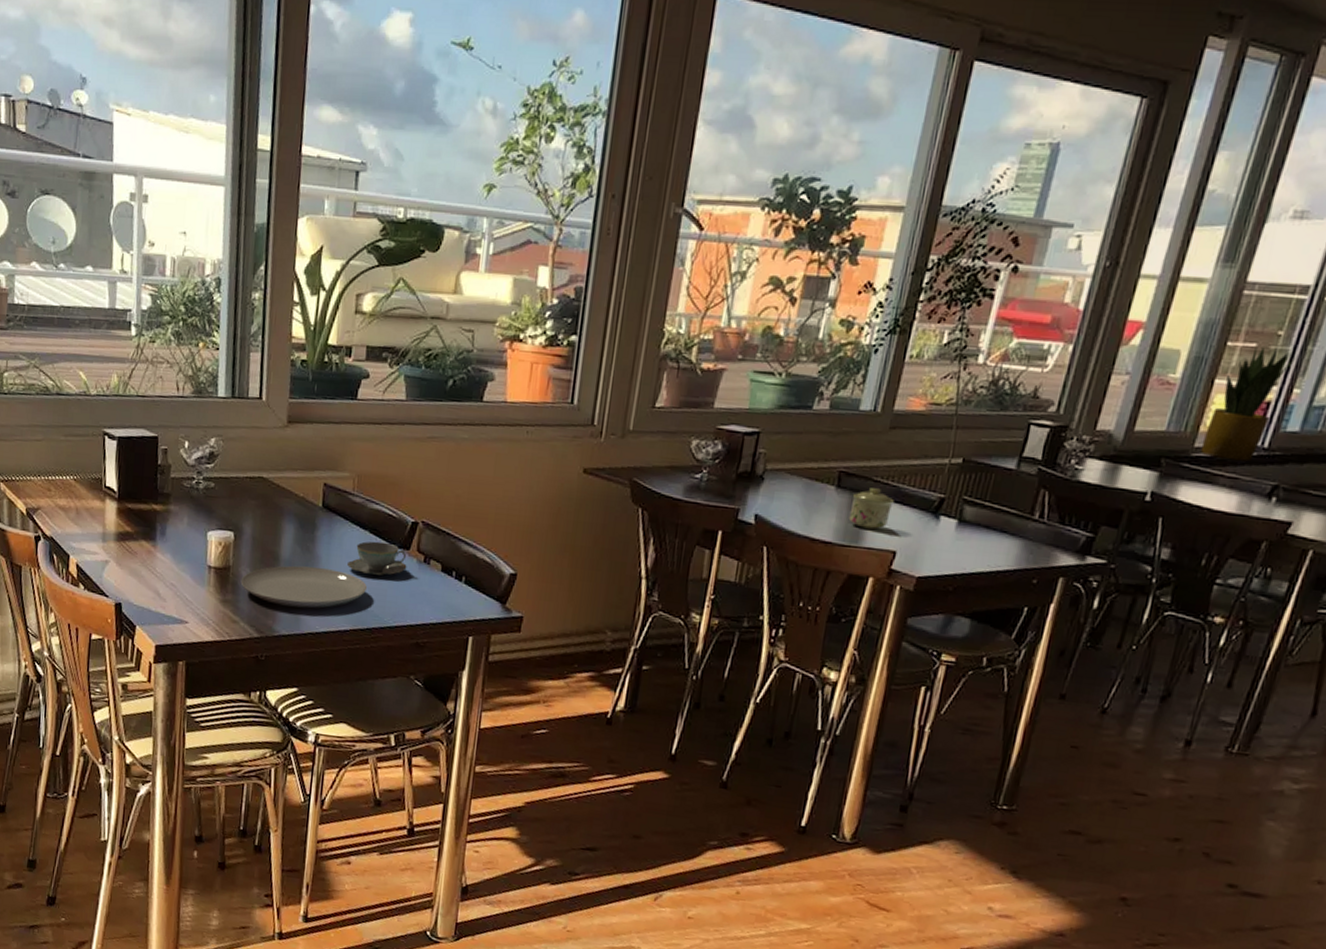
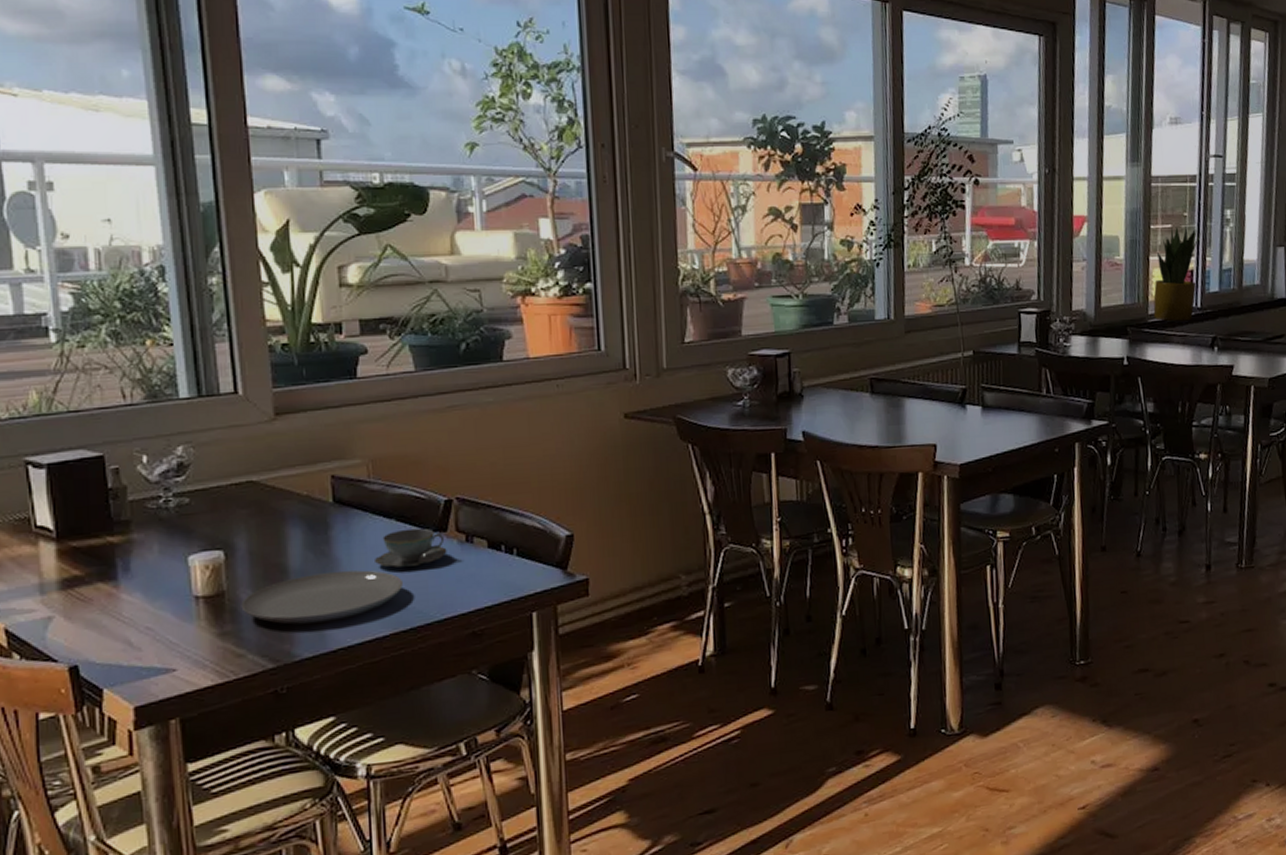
sugar bowl: present [848,488,894,530] -> none [886,389,924,428]

